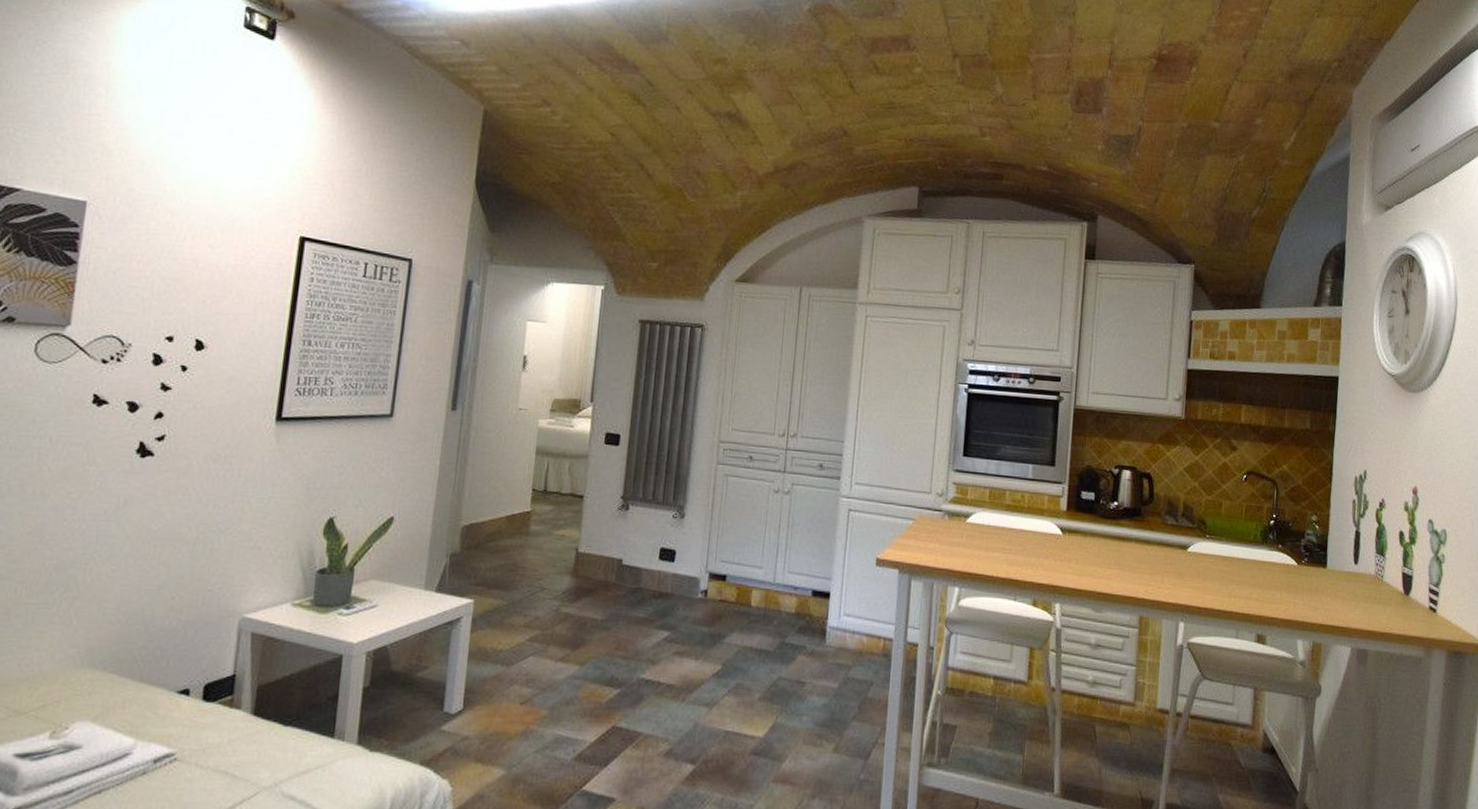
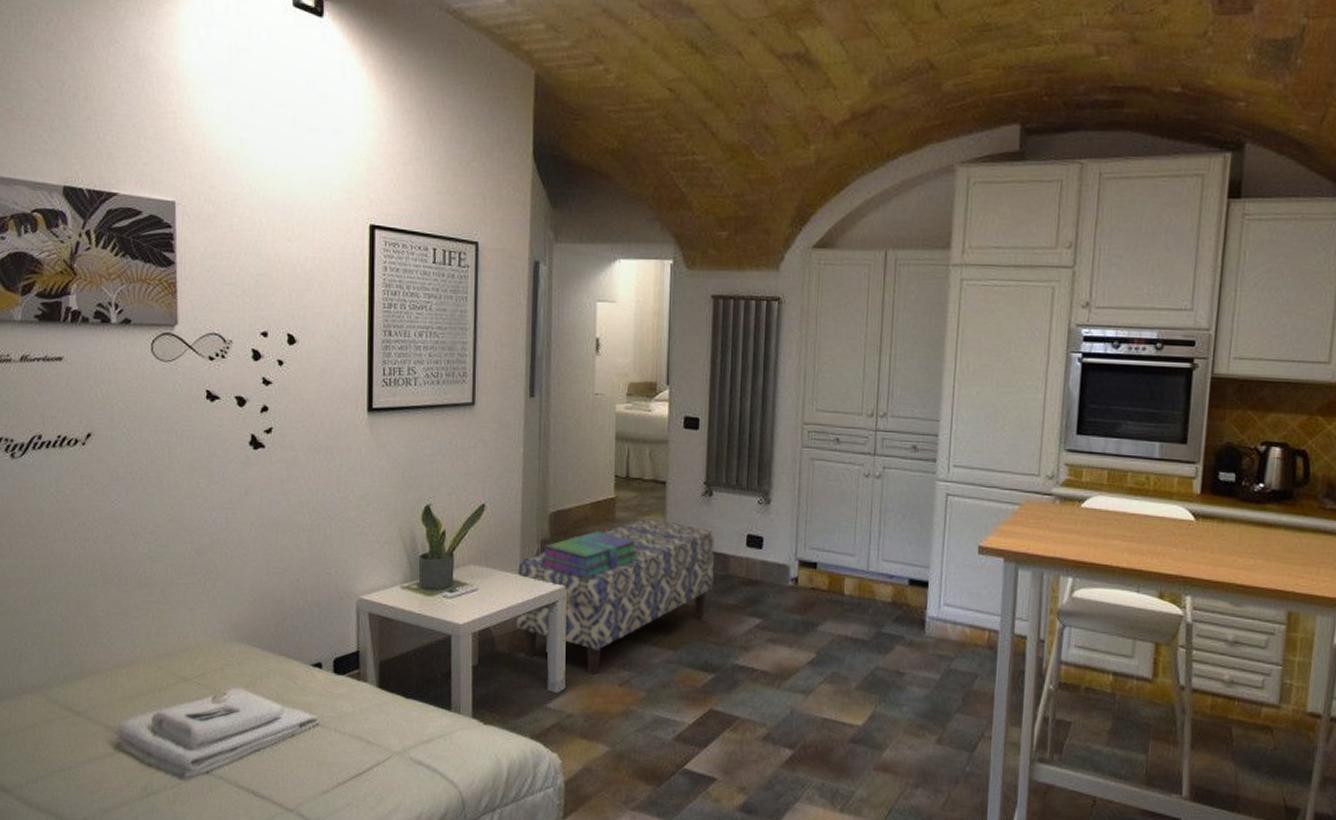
bench: none [415,532,628,695] -> present [516,518,715,676]
stack of books: none [448,544,551,593] -> present [540,531,638,578]

